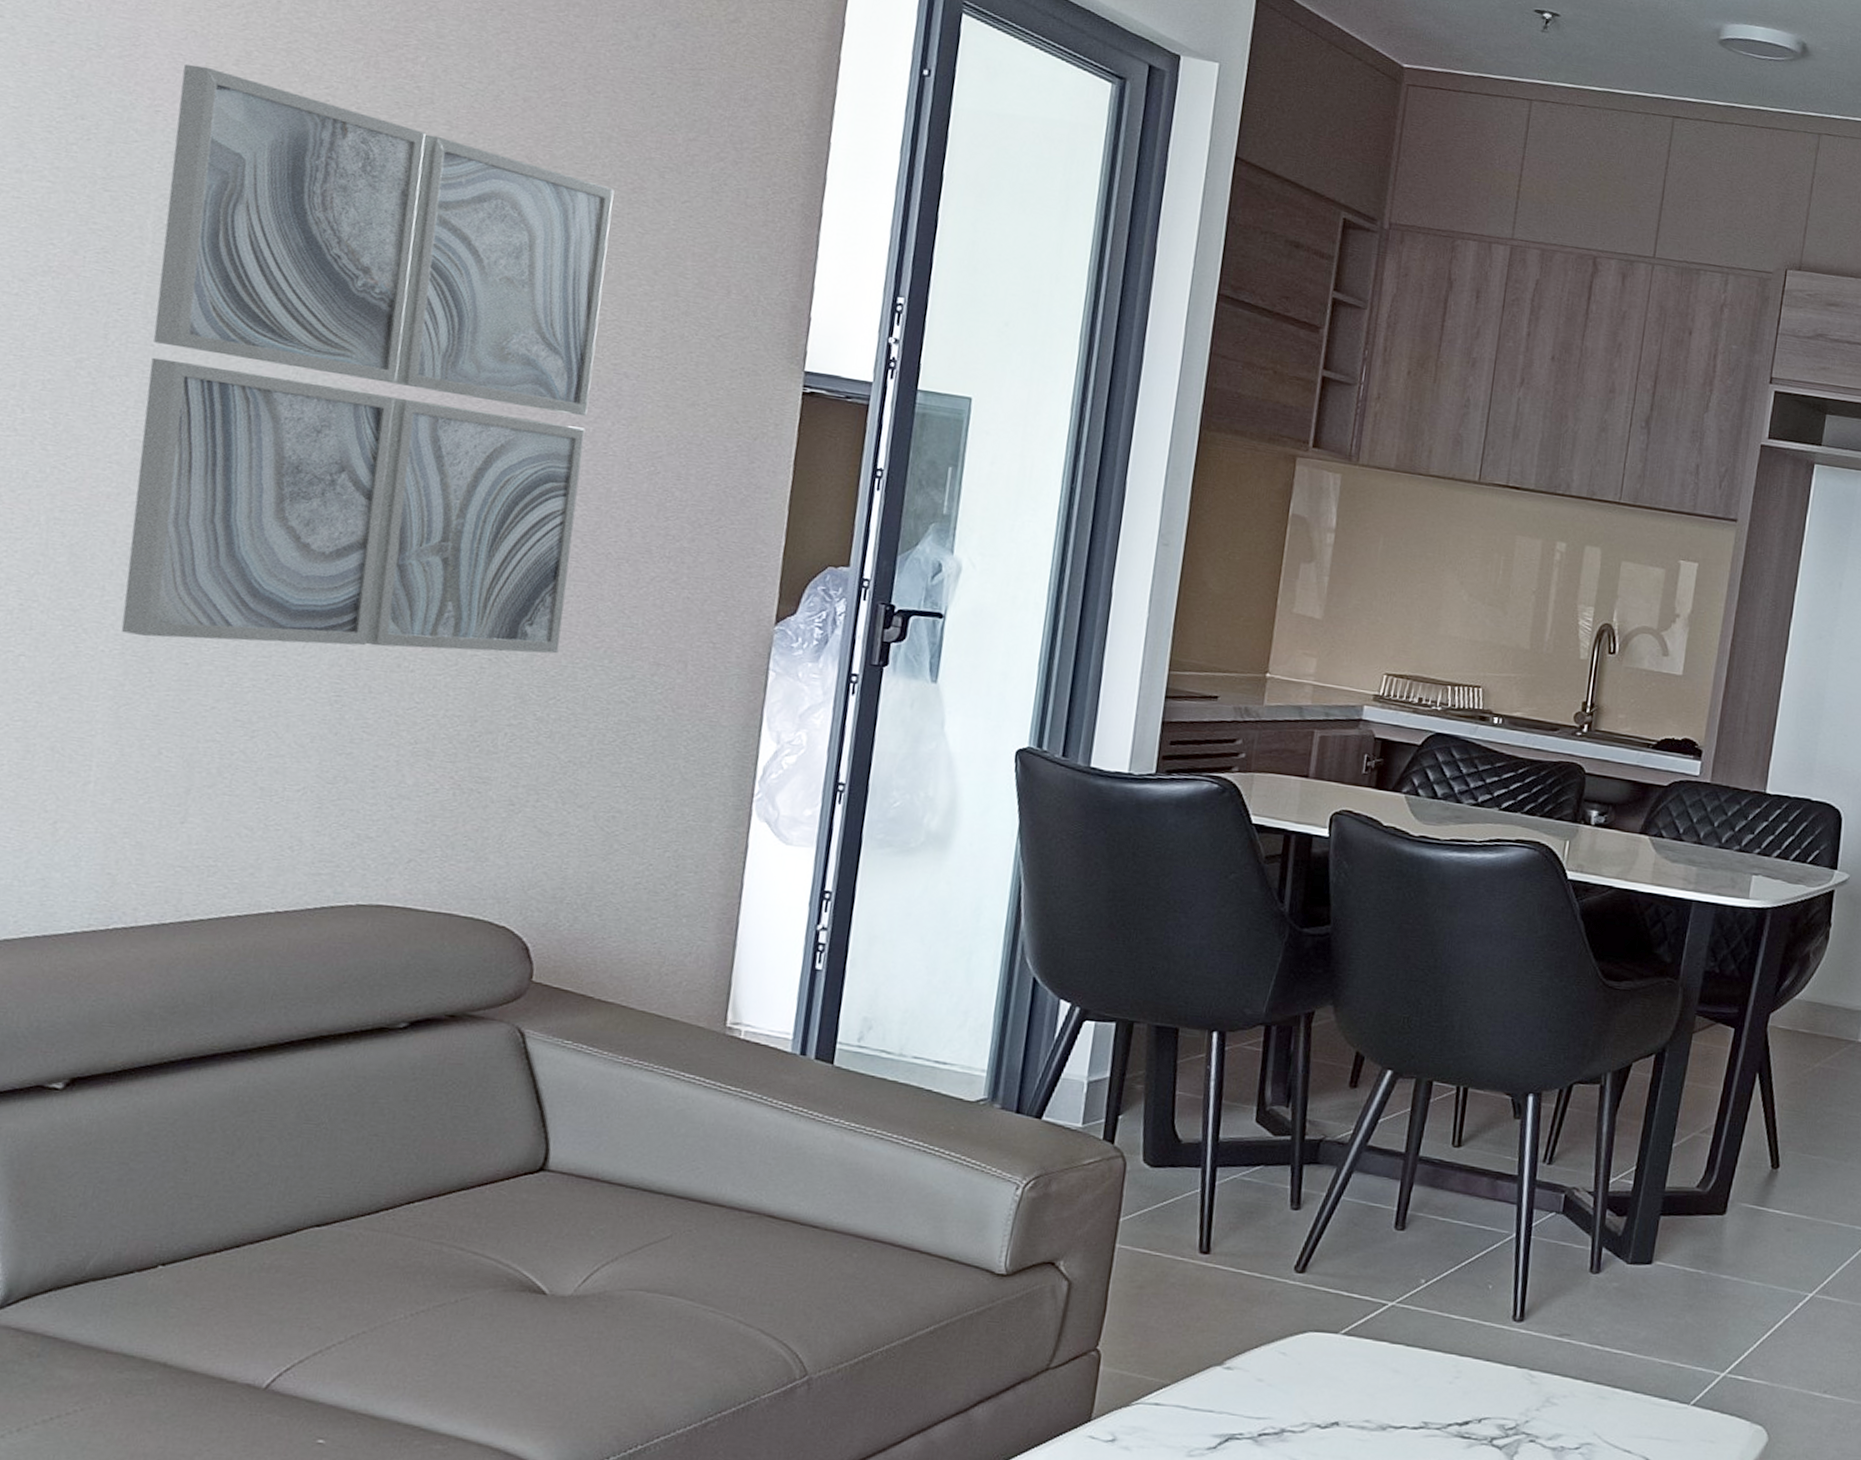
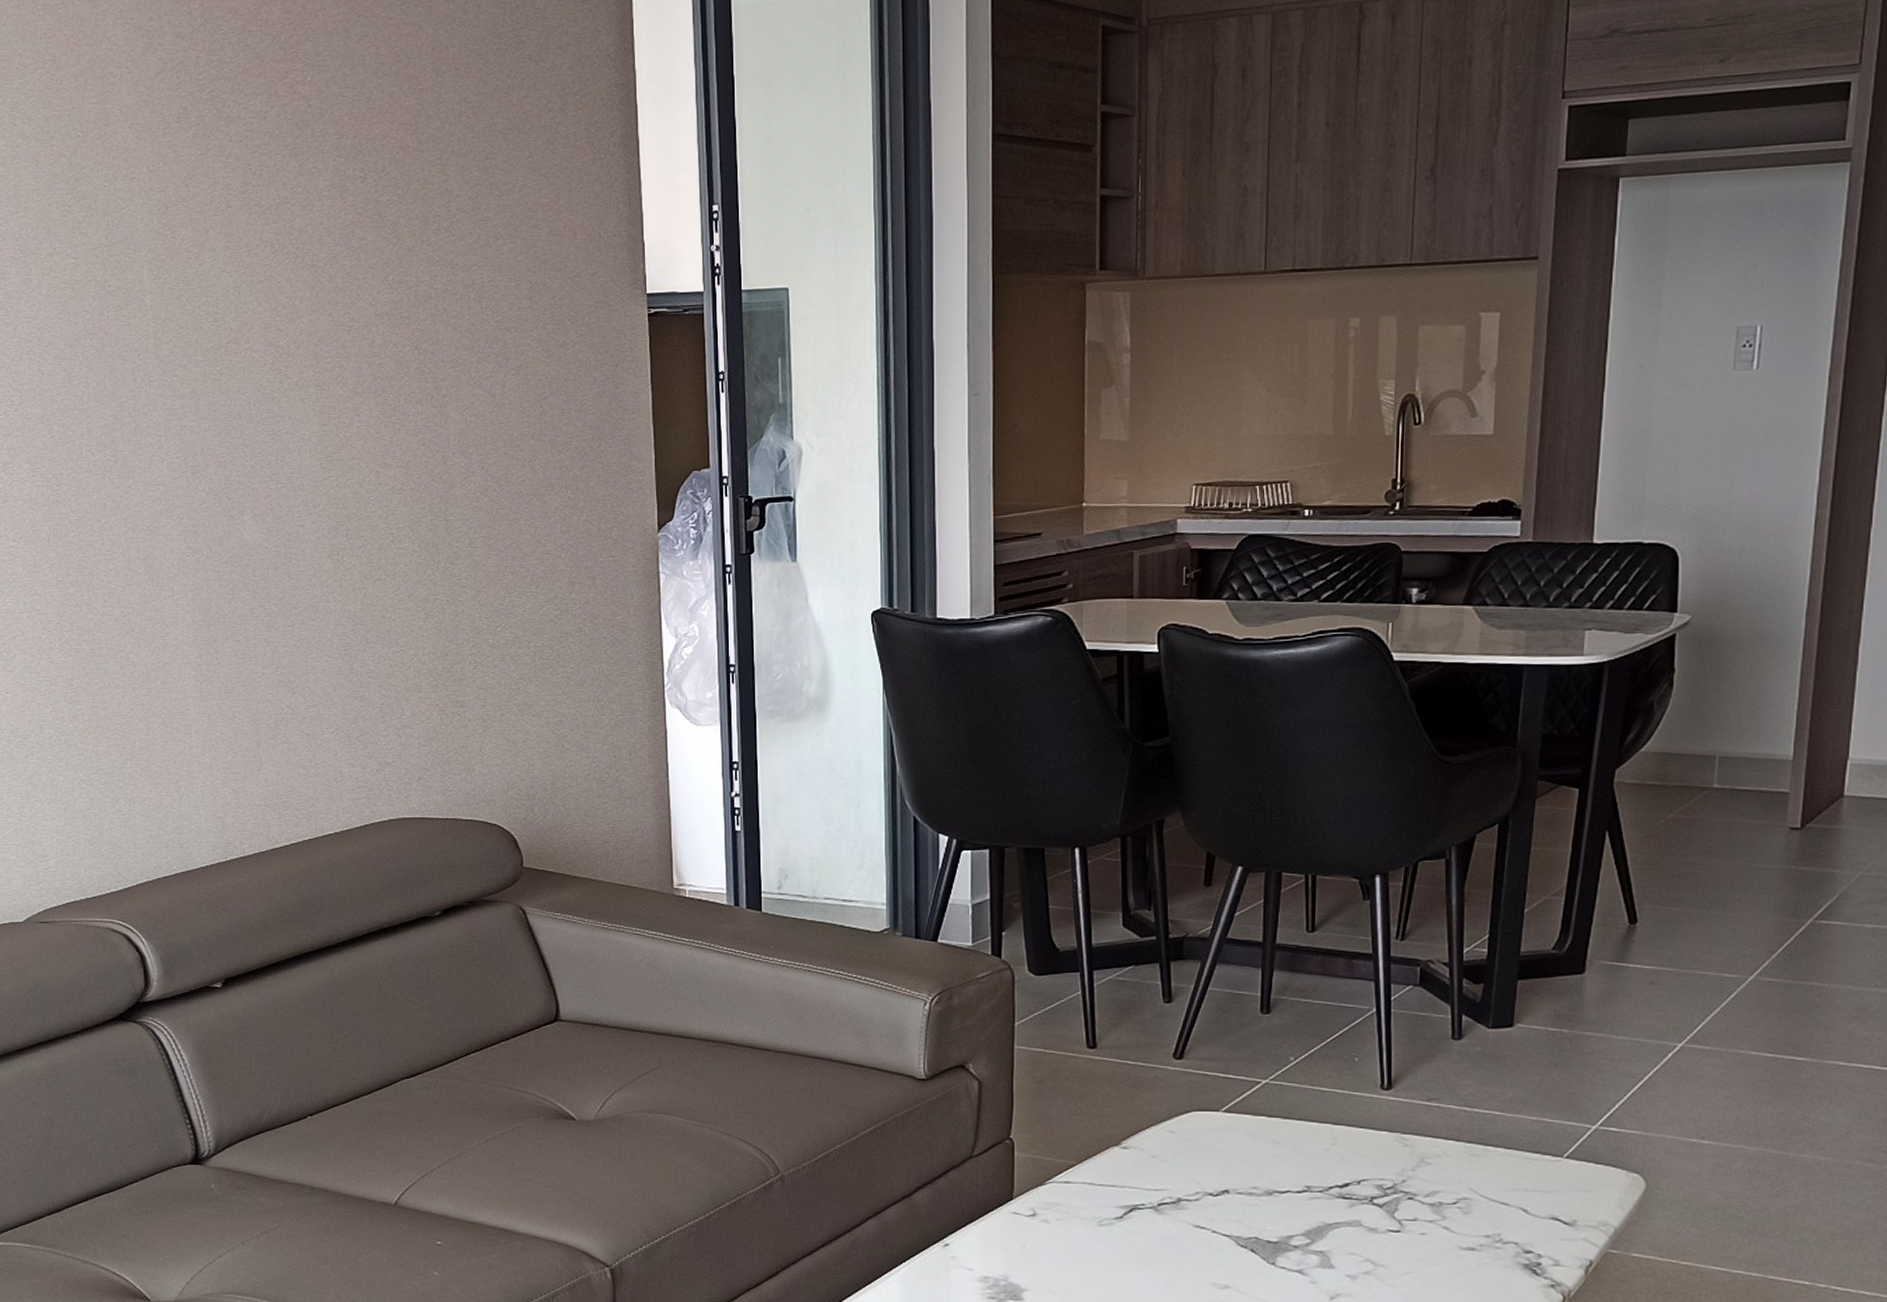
wall art: present [120,64,615,654] -> none [142,129,497,624]

